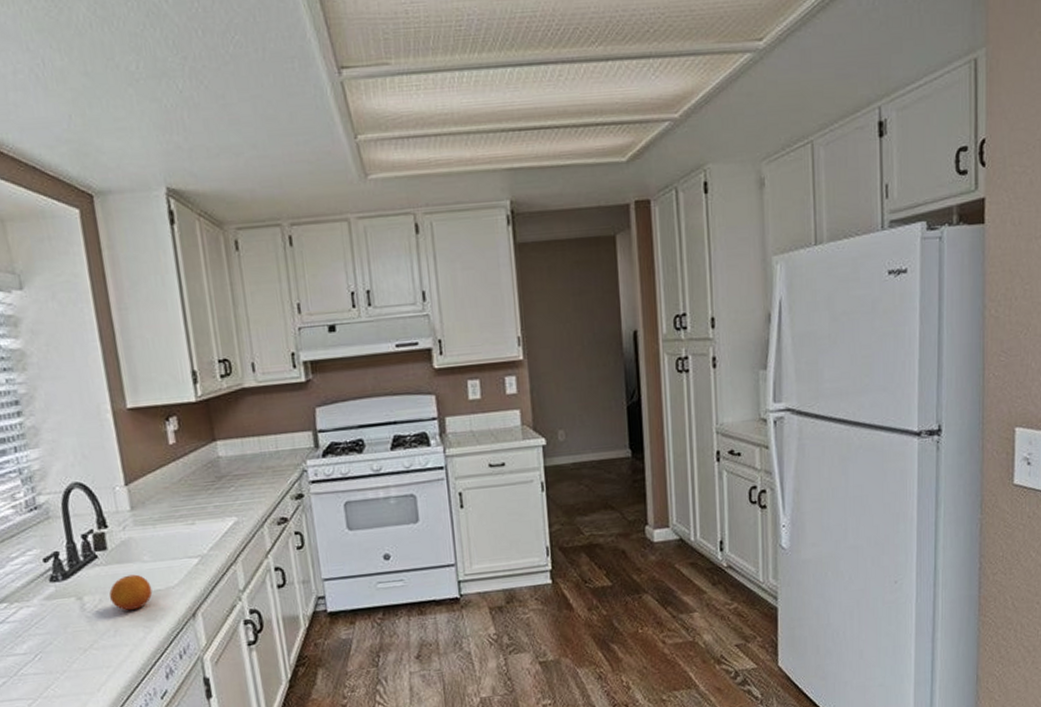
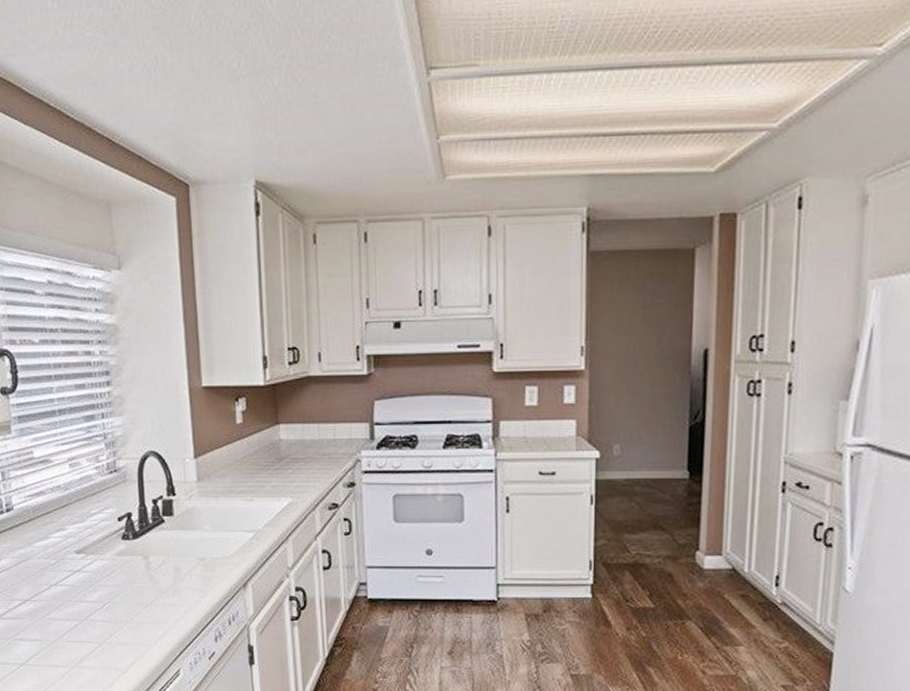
fruit: present [109,574,153,611] -> none [171,541,210,575]

